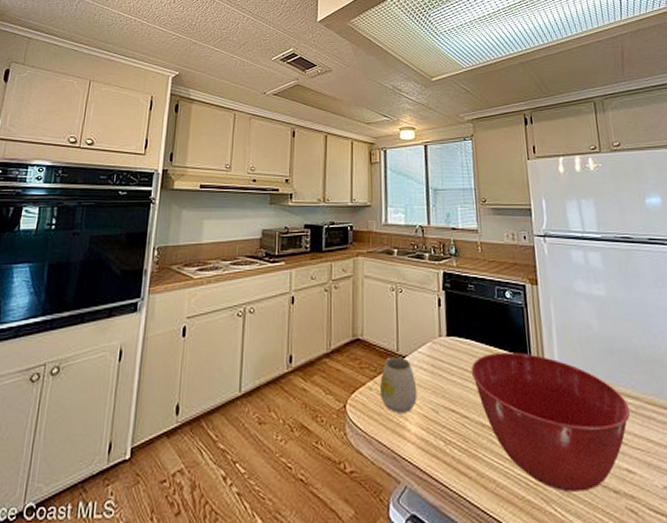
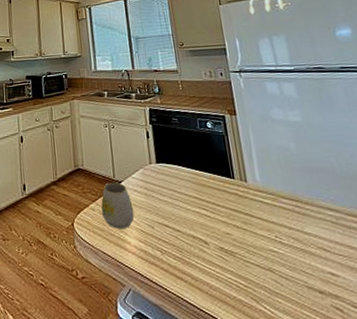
mixing bowl: present [470,352,631,492] -> none [179,174,332,293]

